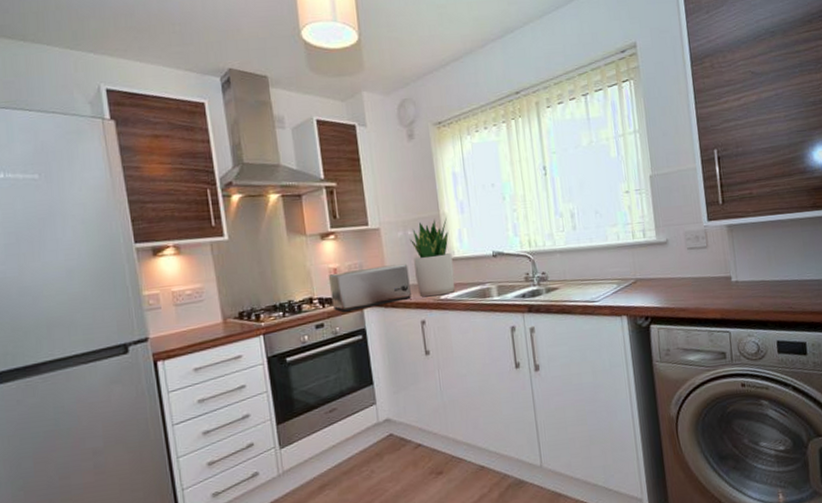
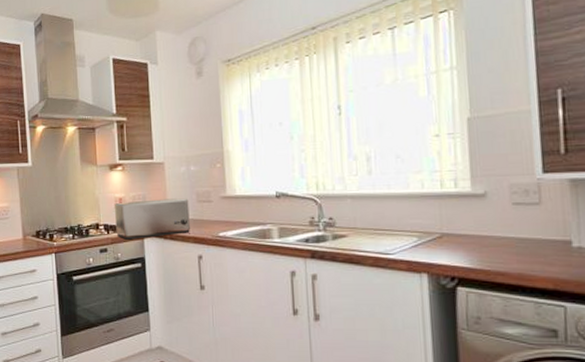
planter: present [409,217,456,297] -> none [192,154,235,233]

